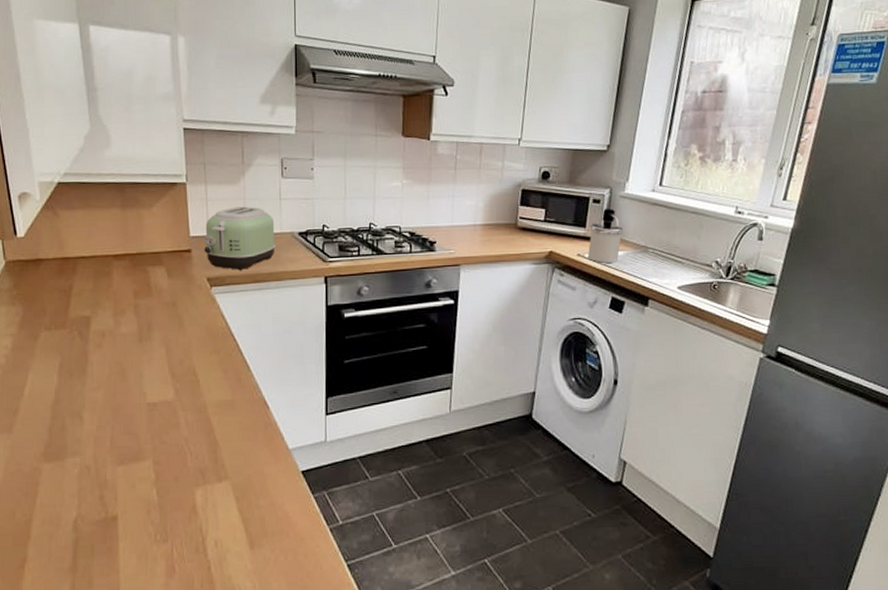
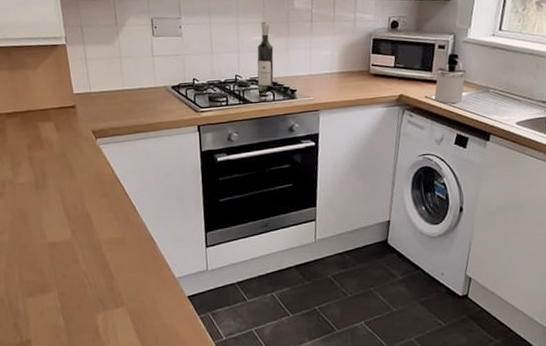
toaster: present [204,206,277,270] -> none [86,64,152,122]
bottle: none [393,166,413,242] -> present [257,21,274,92]

